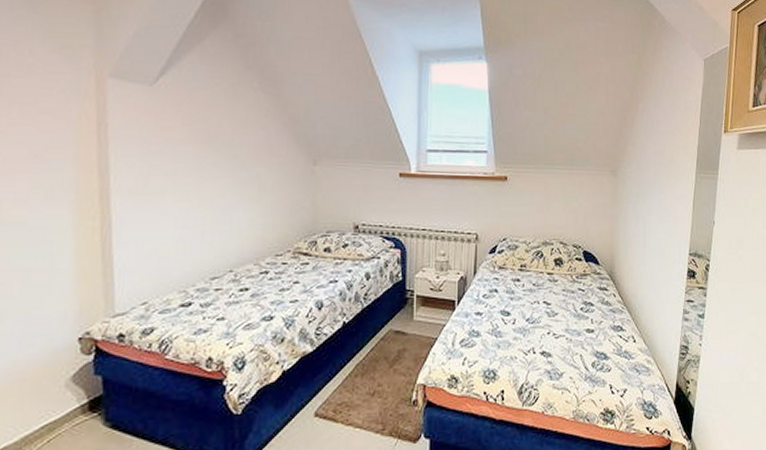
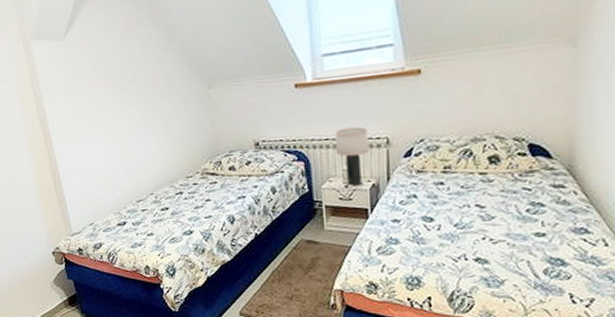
table lamp: none [431,220,461,278] -> present [335,126,370,186]

